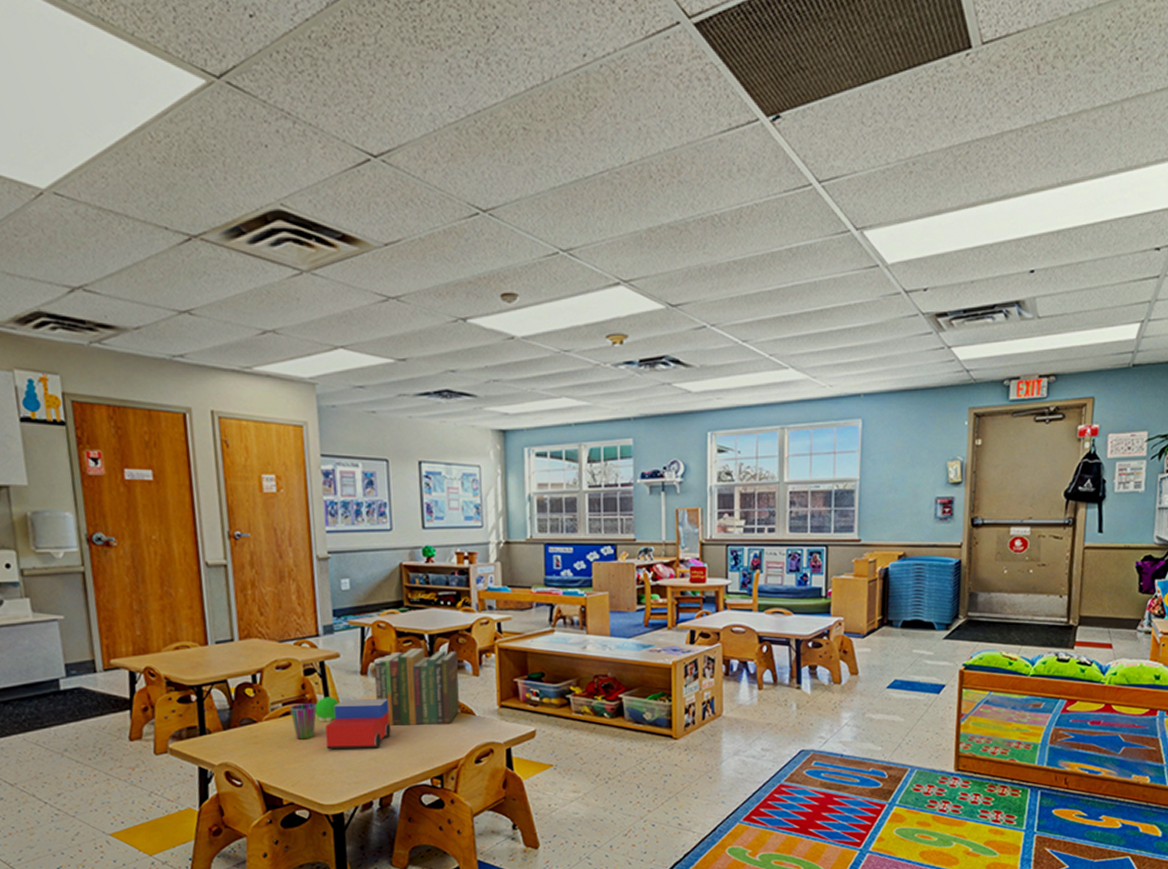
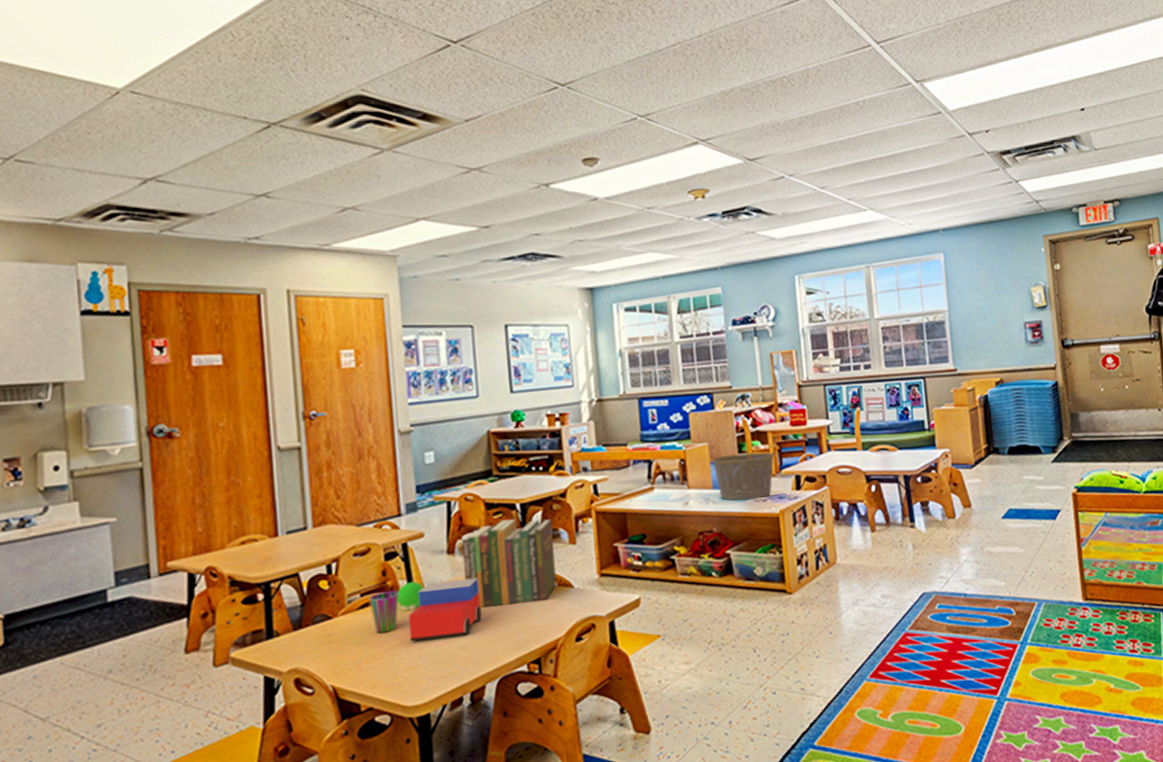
basket: none [610,605,672,650] -> present [711,452,775,501]

